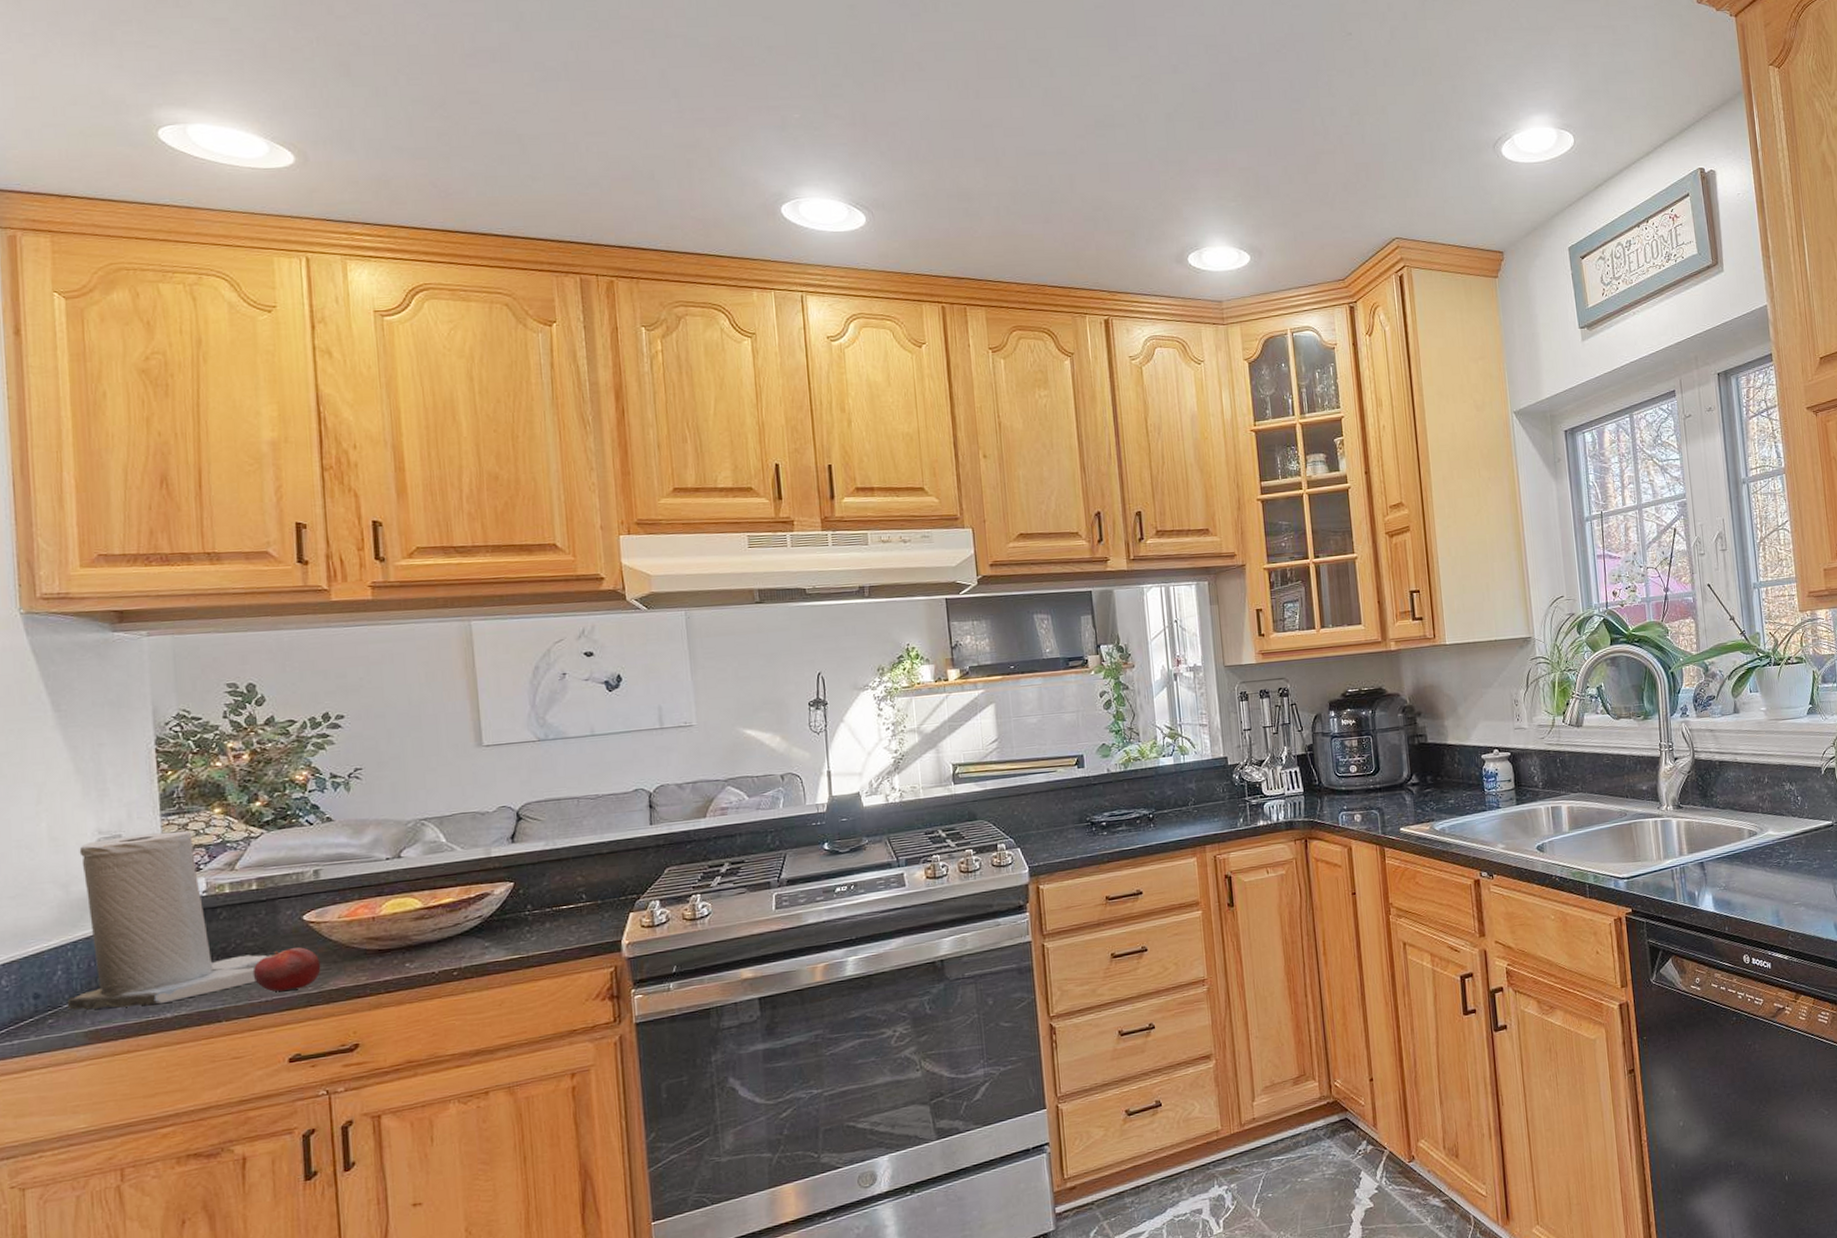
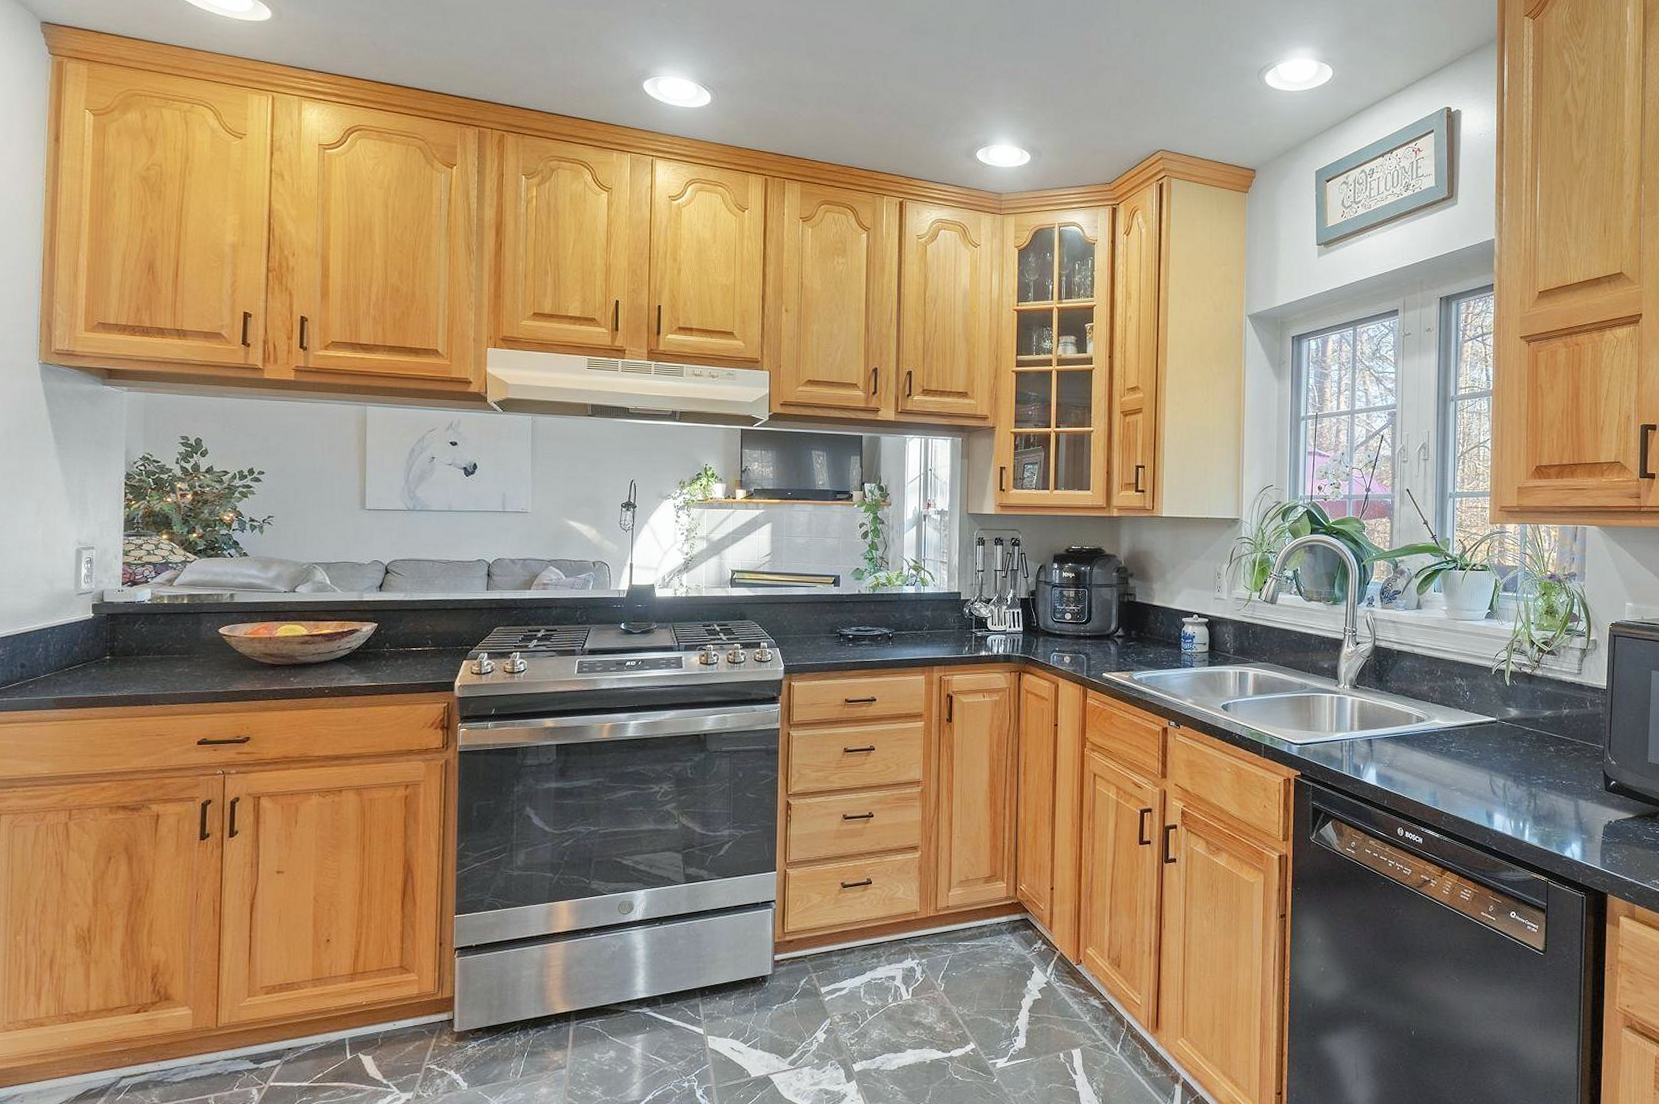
paper towel: present [67,830,271,1011] -> none [43,549,193,685]
fruit: present [252,947,321,993] -> none [178,654,228,688]

